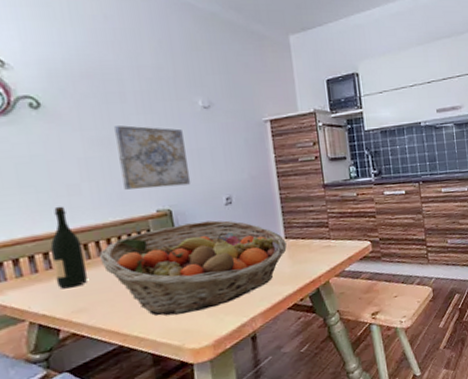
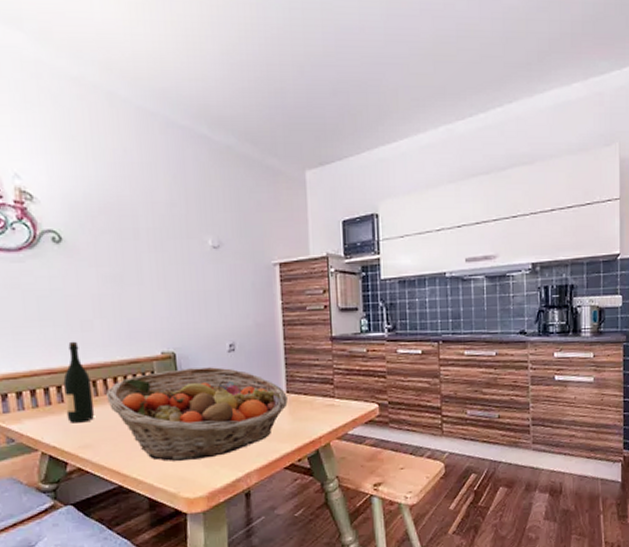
wall art: present [115,125,191,190] -> none [127,263,196,330]

